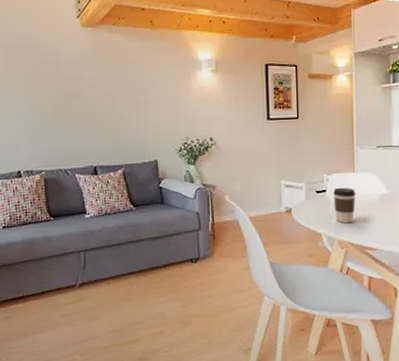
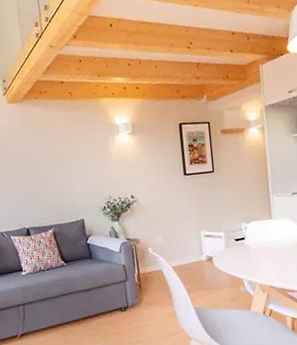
coffee cup: present [333,187,356,224] -> none [252,234,275,269]

